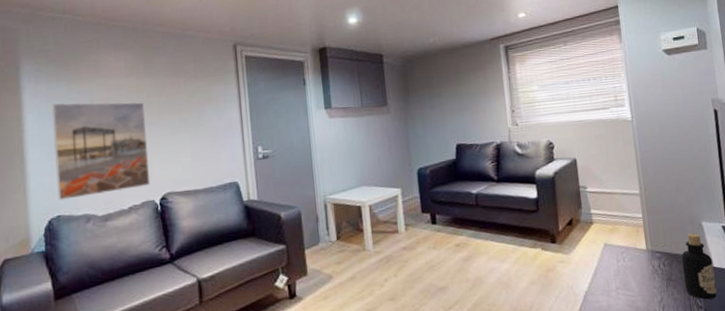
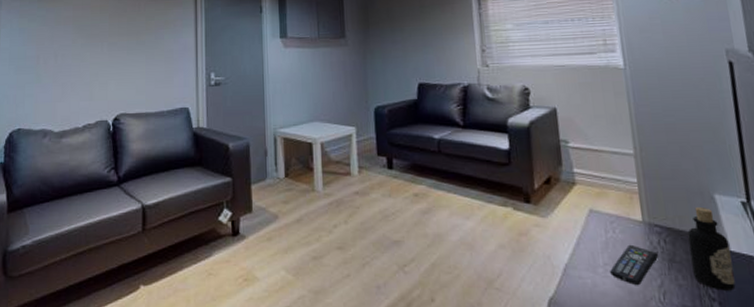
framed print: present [52,102,151,200] -> none [20,19,106,114]
remote control: none [621,269,659,304] -> present [610,244,659,286]

